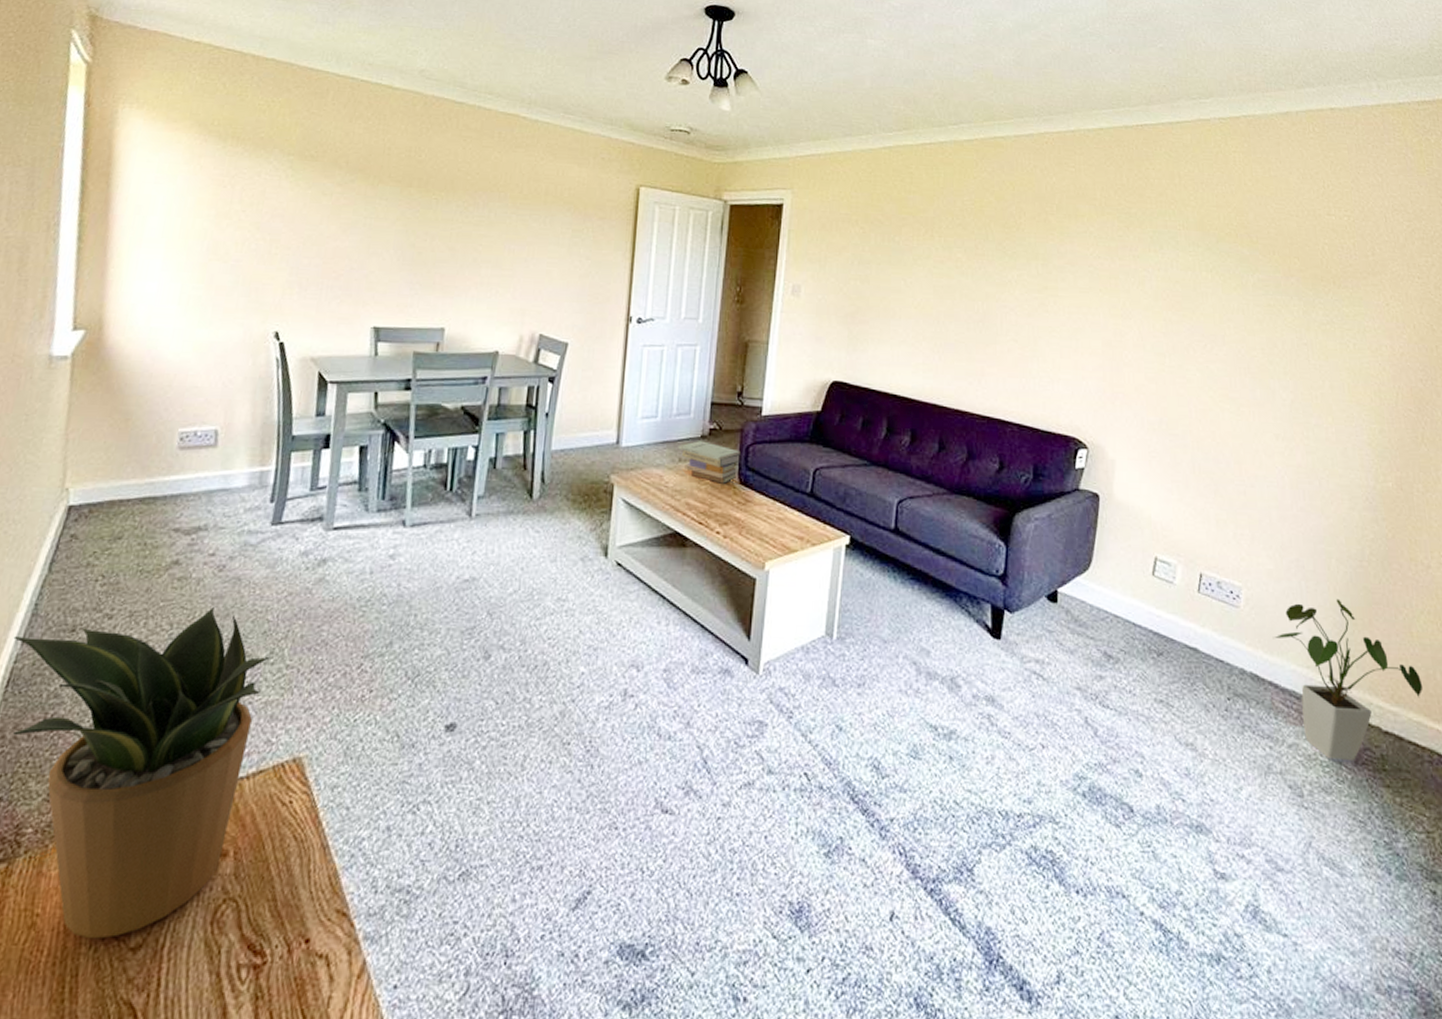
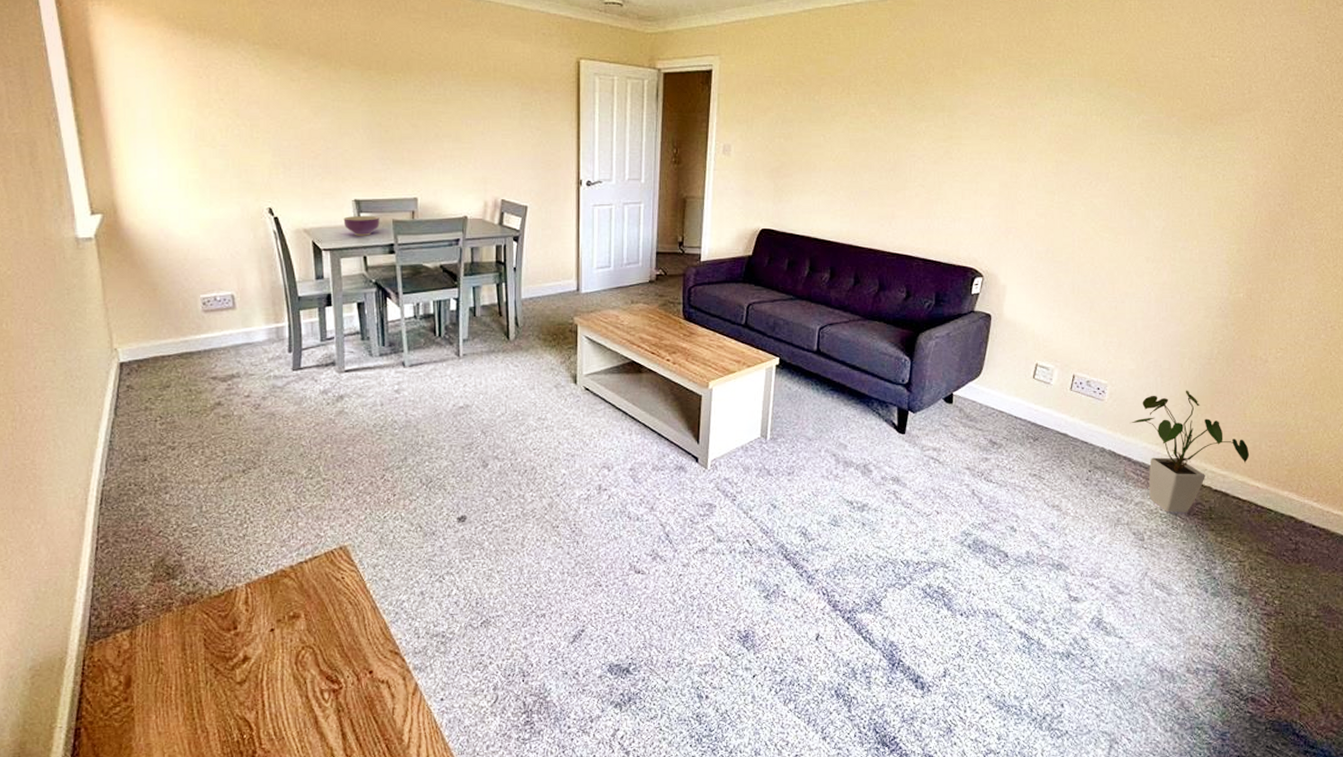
potted plant: present [13,606,270,939] -> none [98,436,309,678]
bowl: none [357,345,399,369] -> present [343,215,380,236]
books: present [677,441,741,484] -> none [629,285,684,320]

